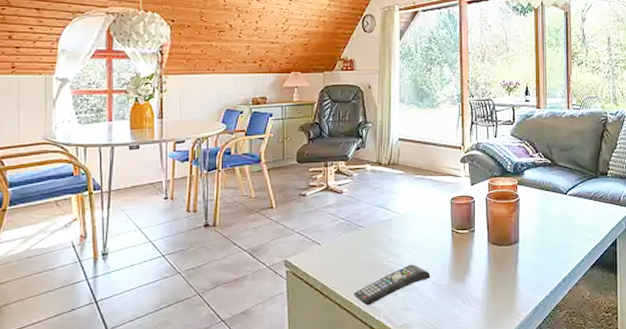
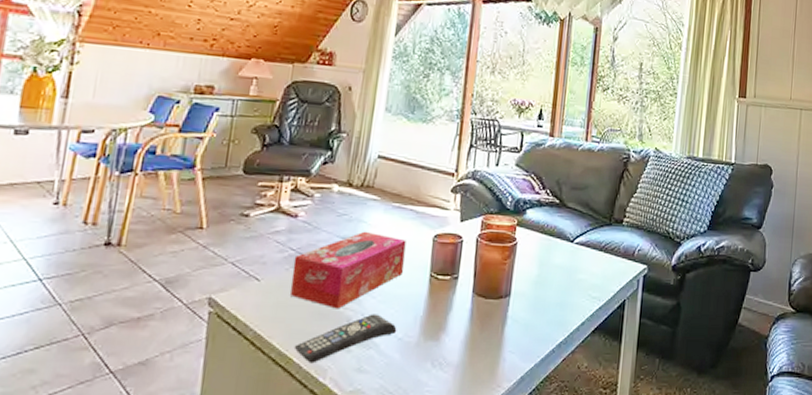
tissue box: none [344,199,430,263] -> present [290,231,407,309]

